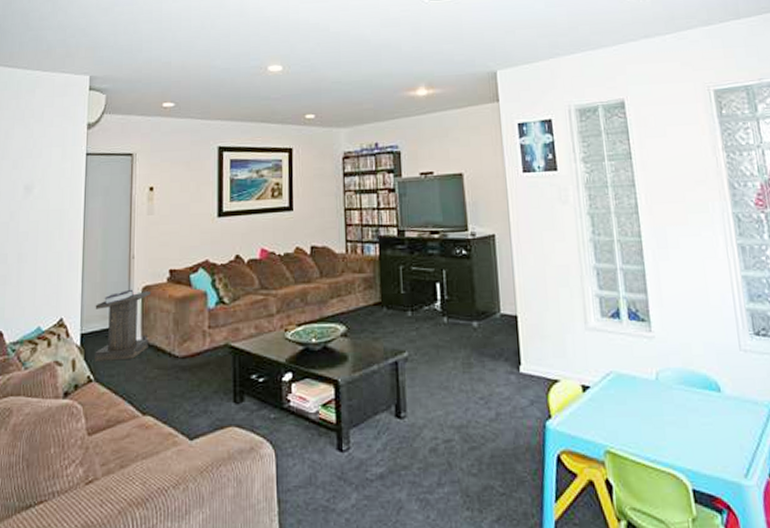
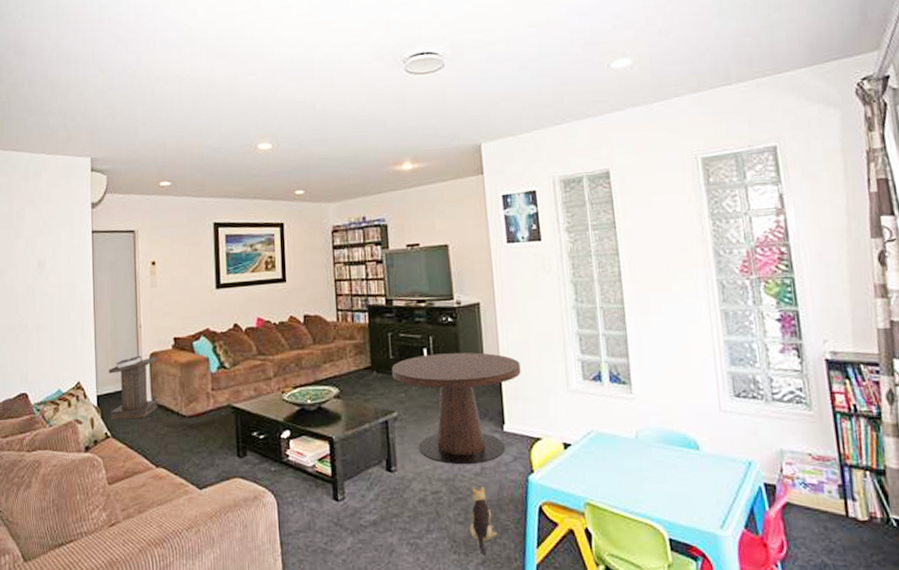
pedestal table: none [402,287,538,409] -> present [391,352,521,464]
plush toy: none [484,434,514,511] -> present [469,487,498,555]

